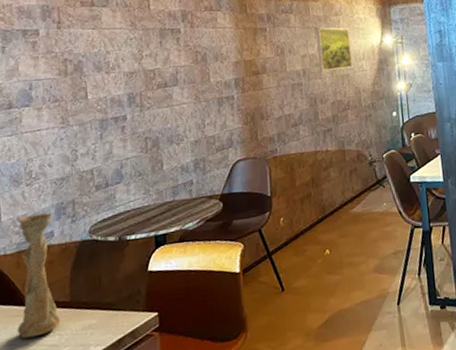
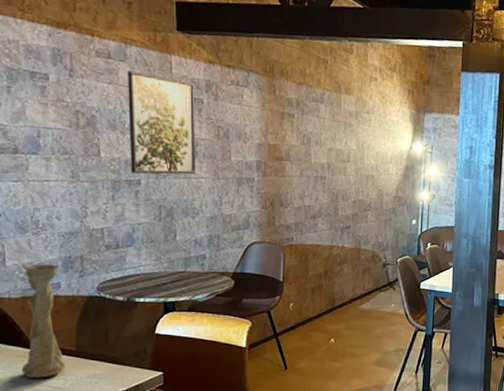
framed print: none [110,13,178,110] -> present [128,71,196,175]
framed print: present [315,27,352,72] -> none [345,123,380,169]

